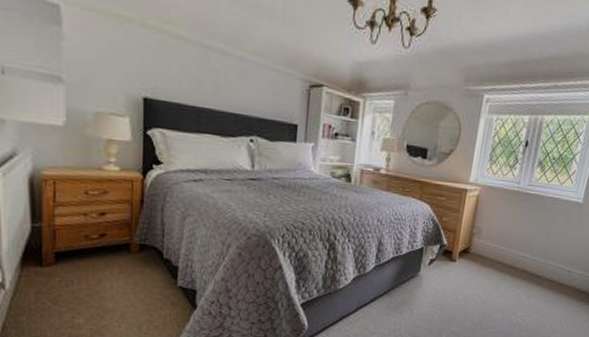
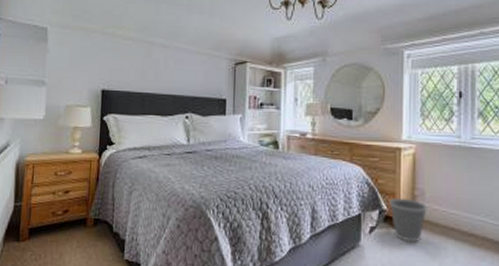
wastebasket: none [450,235,482,274] -> present [390,198,427,243]

